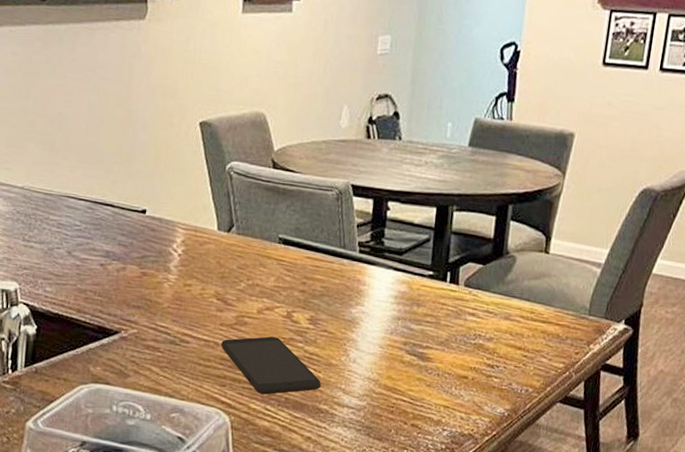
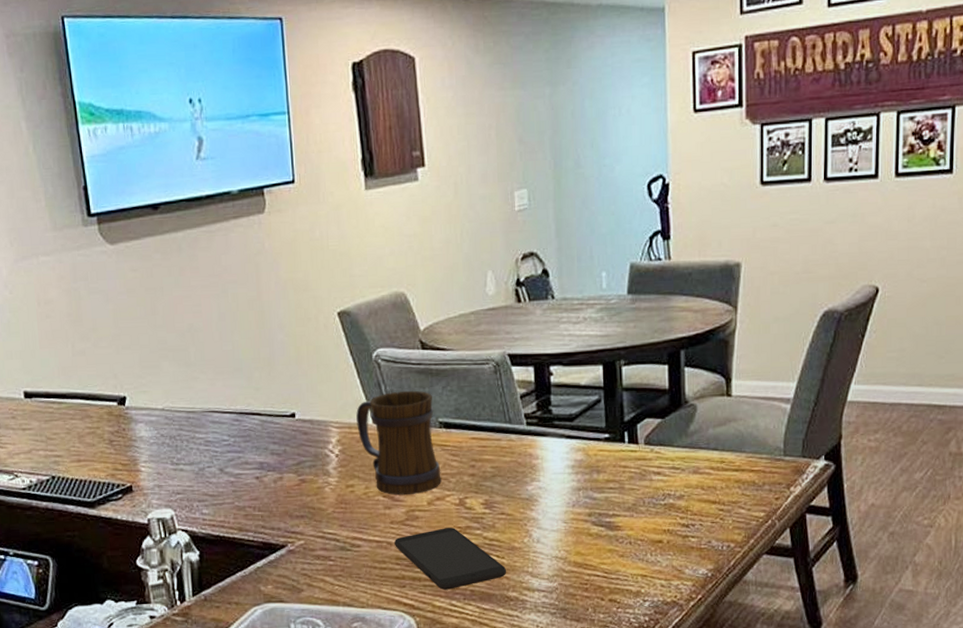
beer mug: none [202,203,276,301] -> present [356,390,441,495]

